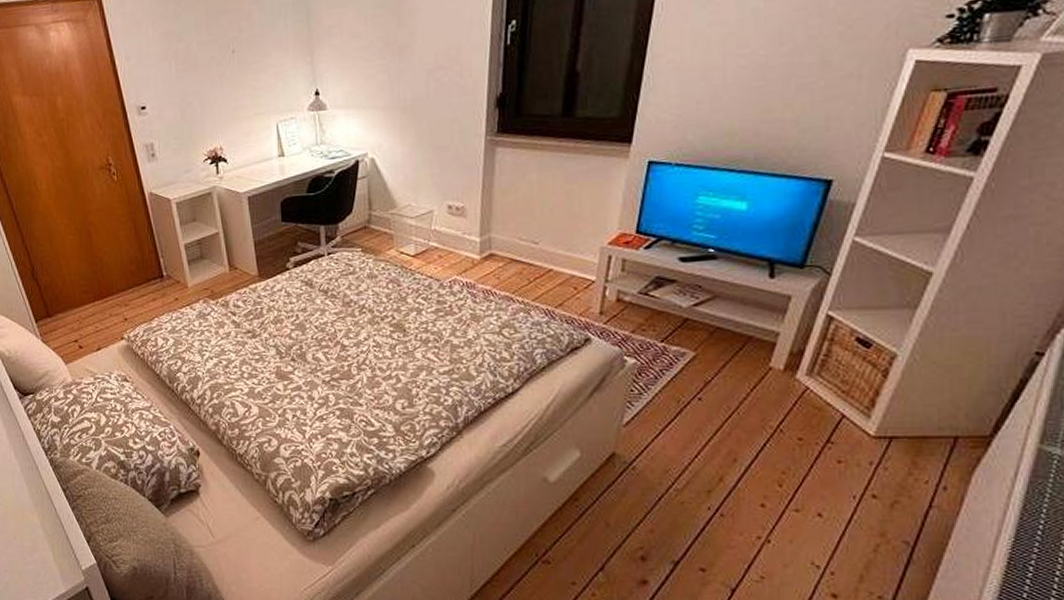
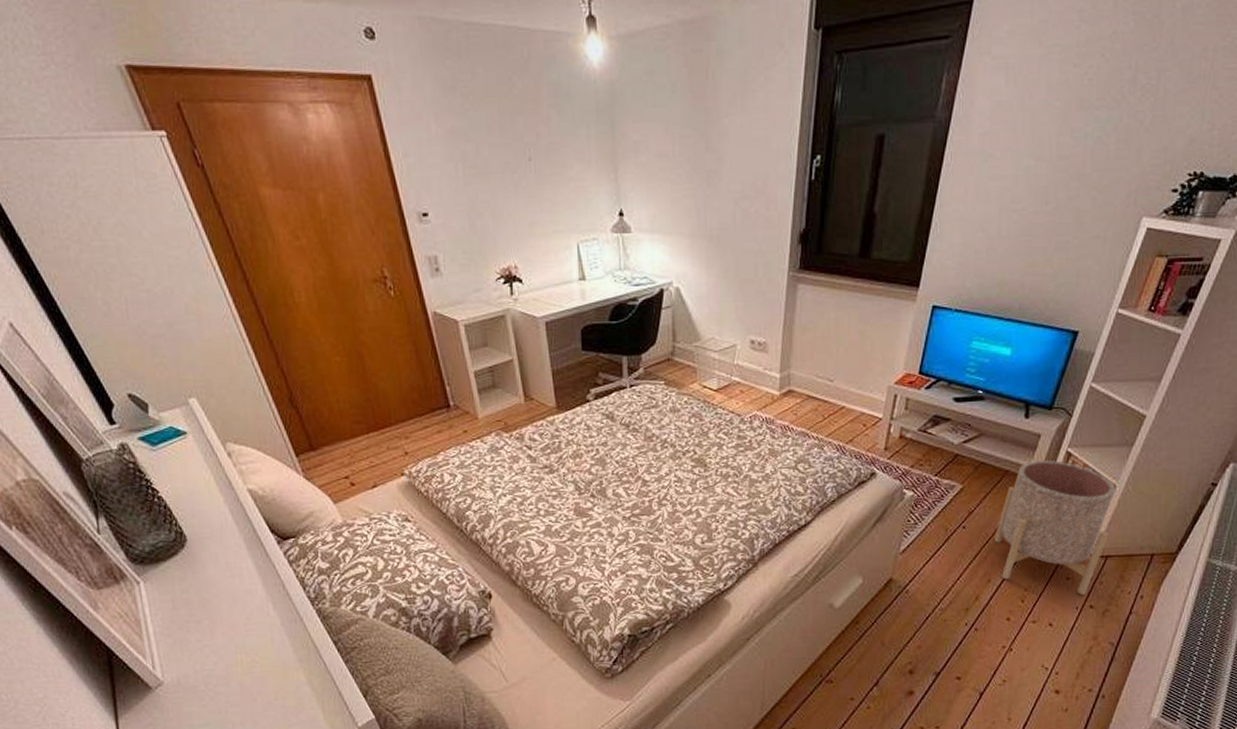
planter: none [738,324,898,481] -> present [994,459,1116,594]

